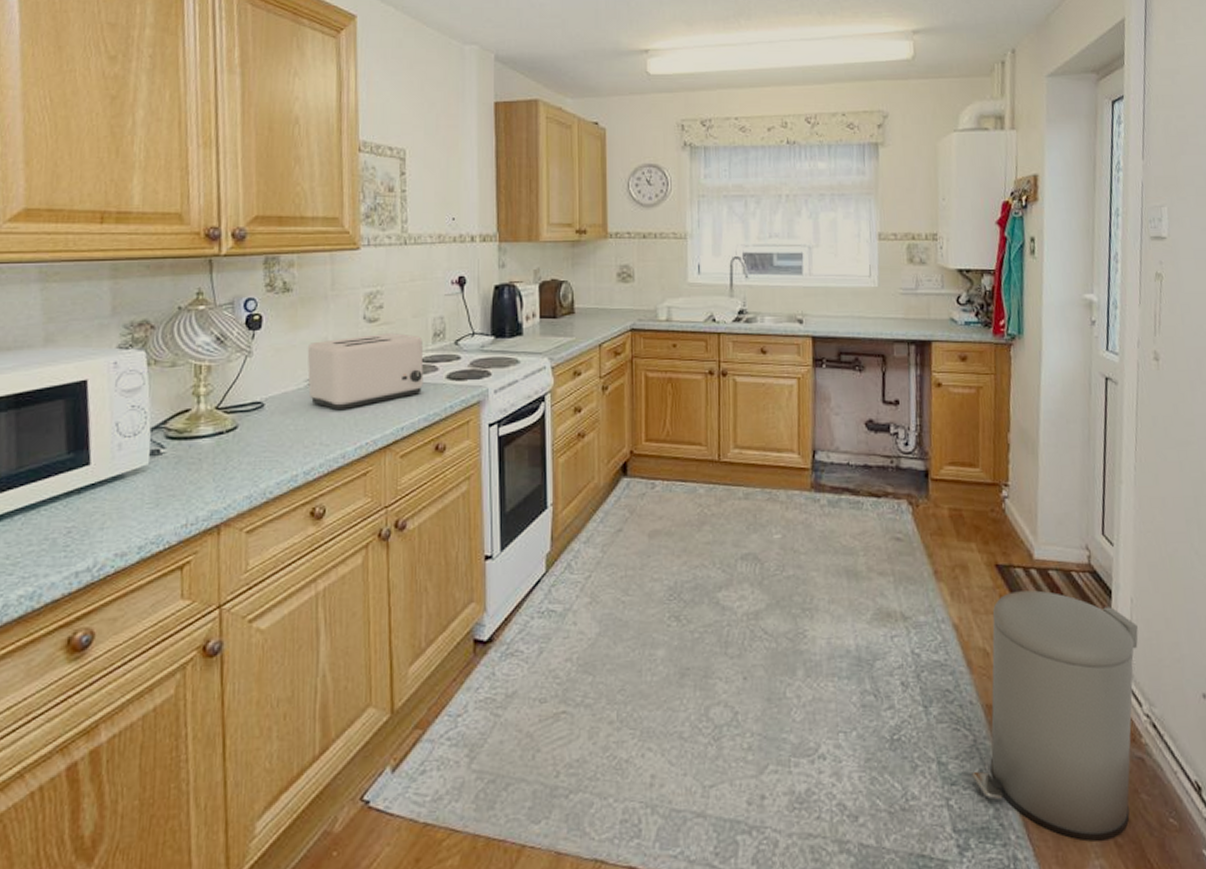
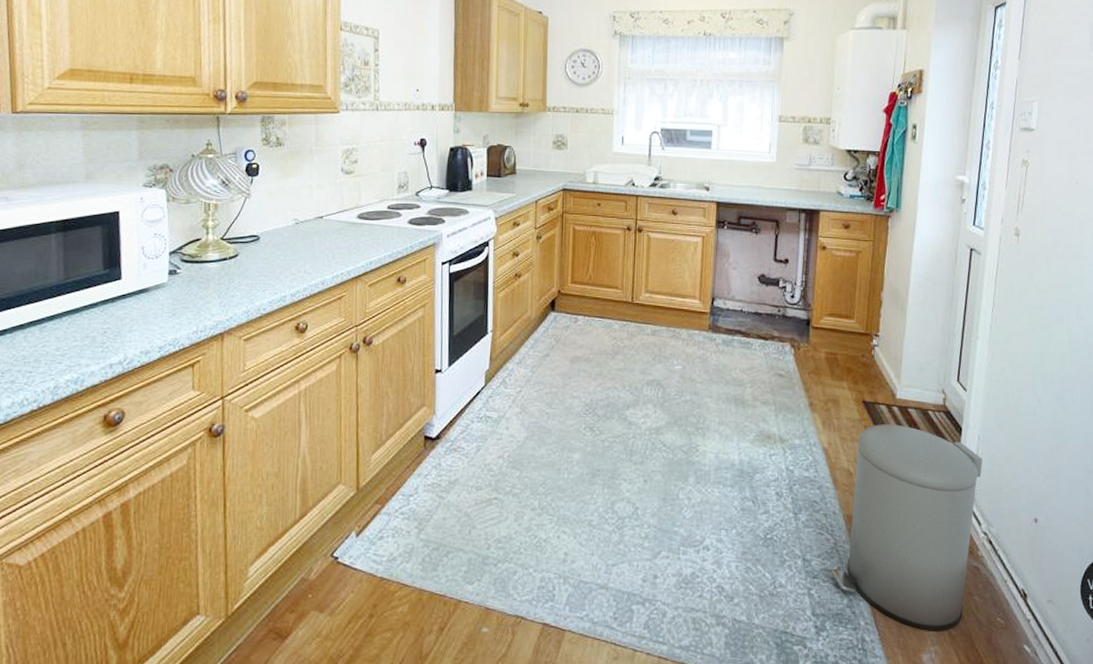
toaster: present [307,332,424,409] -> none [295,183,390,245]

